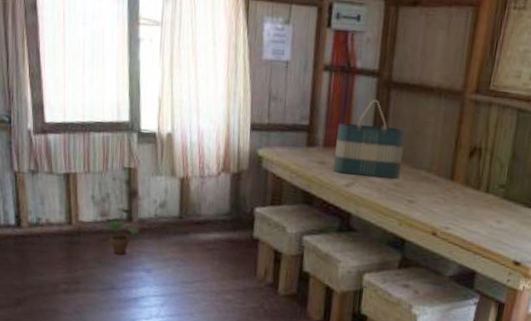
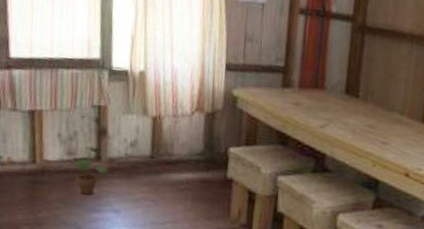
tote bag: present [332,99,406,179] -> none [307,42,380,121]

